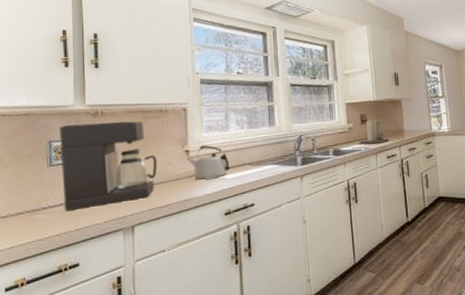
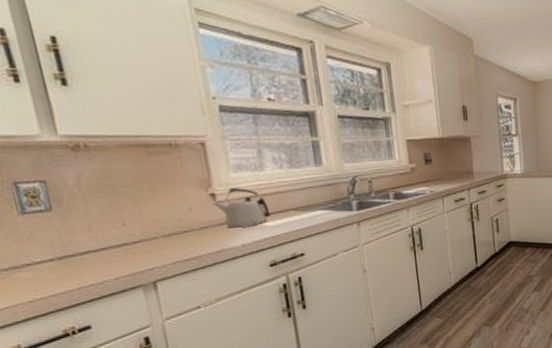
coffee maker: present [60,121,158,211] -> none [26,157,177,267]
paper towel roll: present [359,119,389,145] -> none [423,159,457,188]

